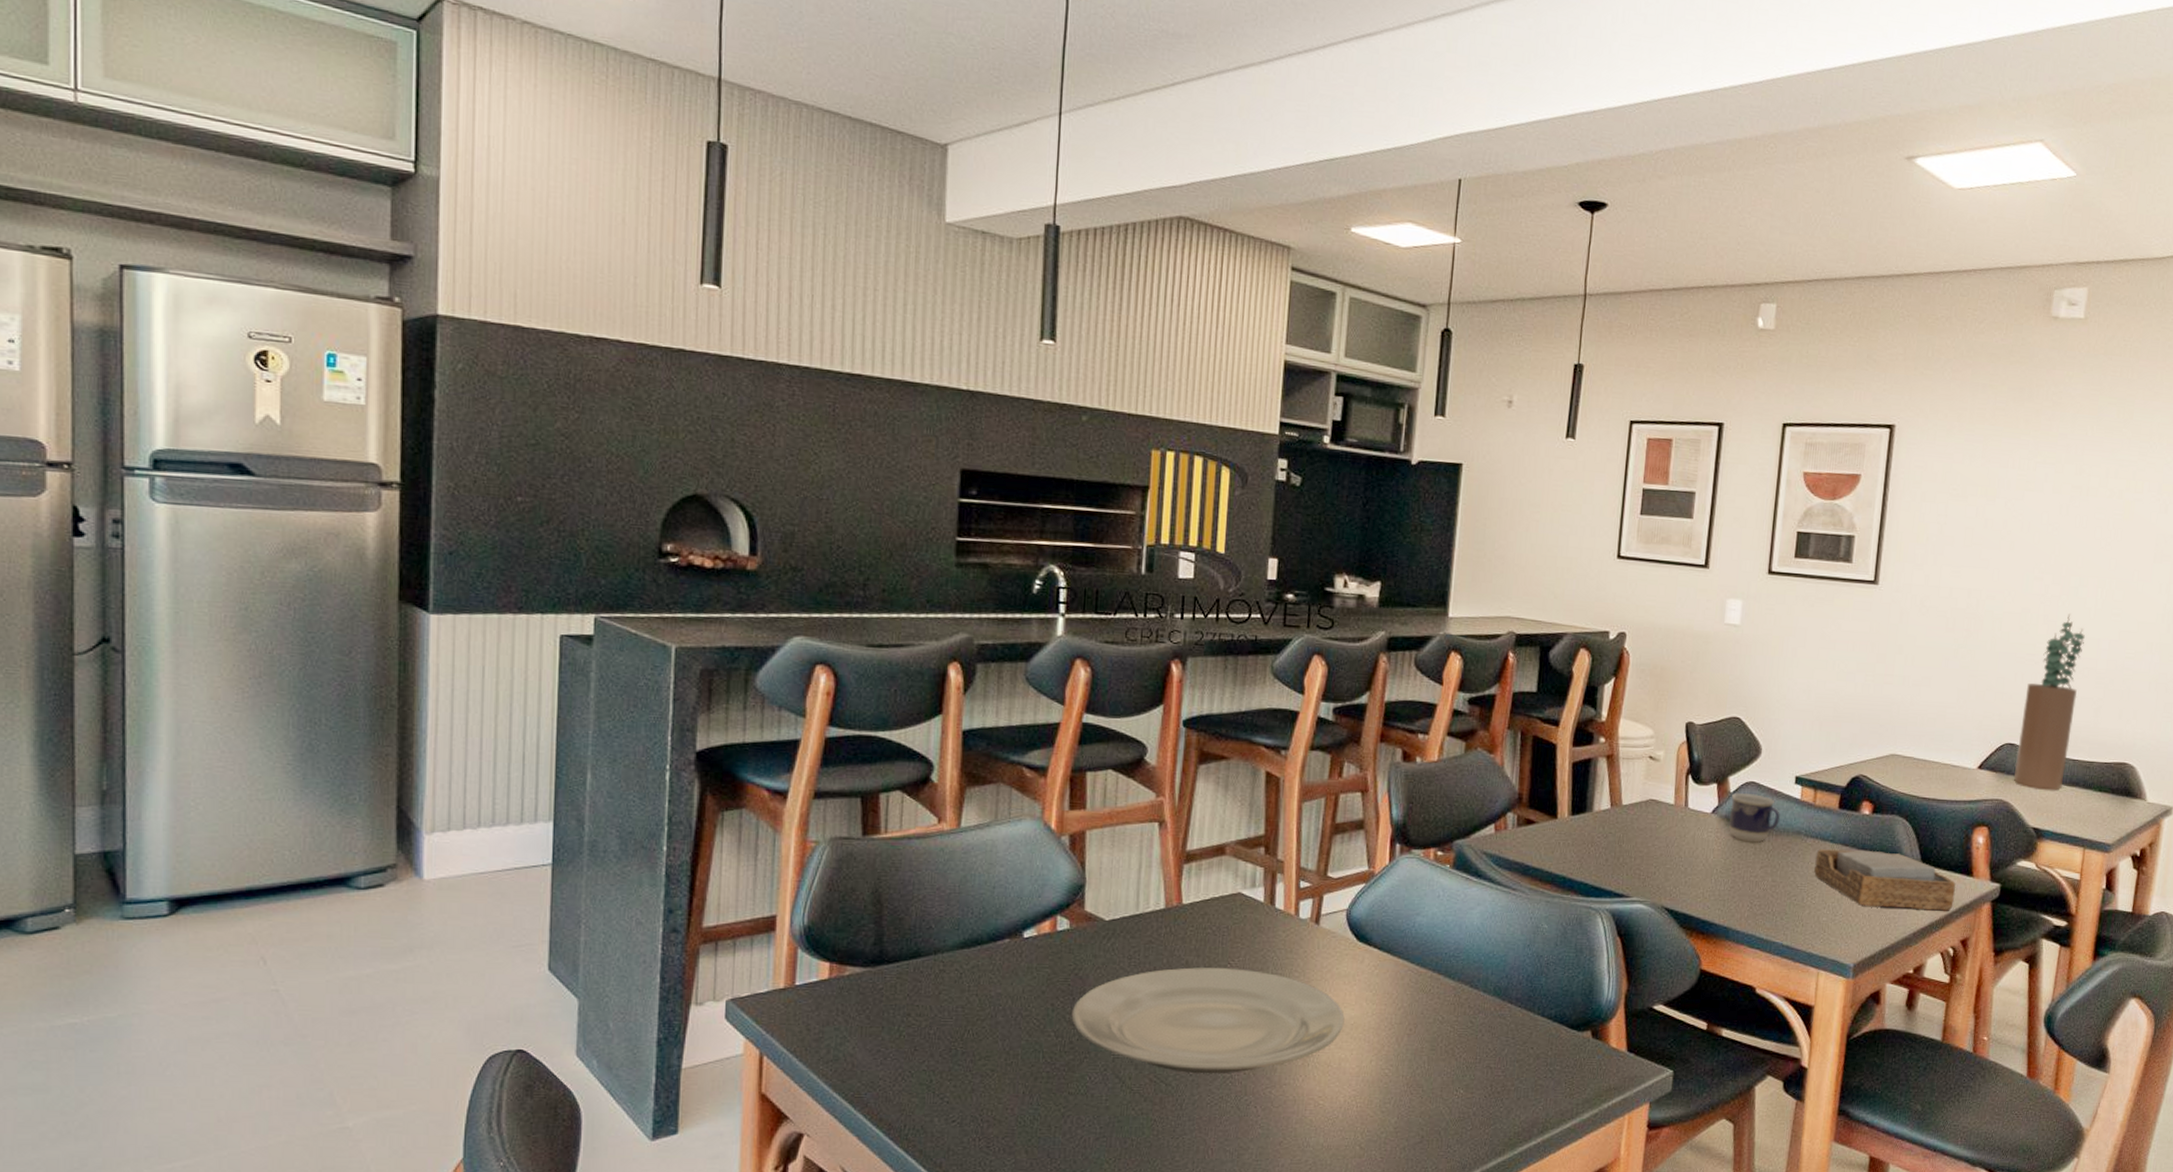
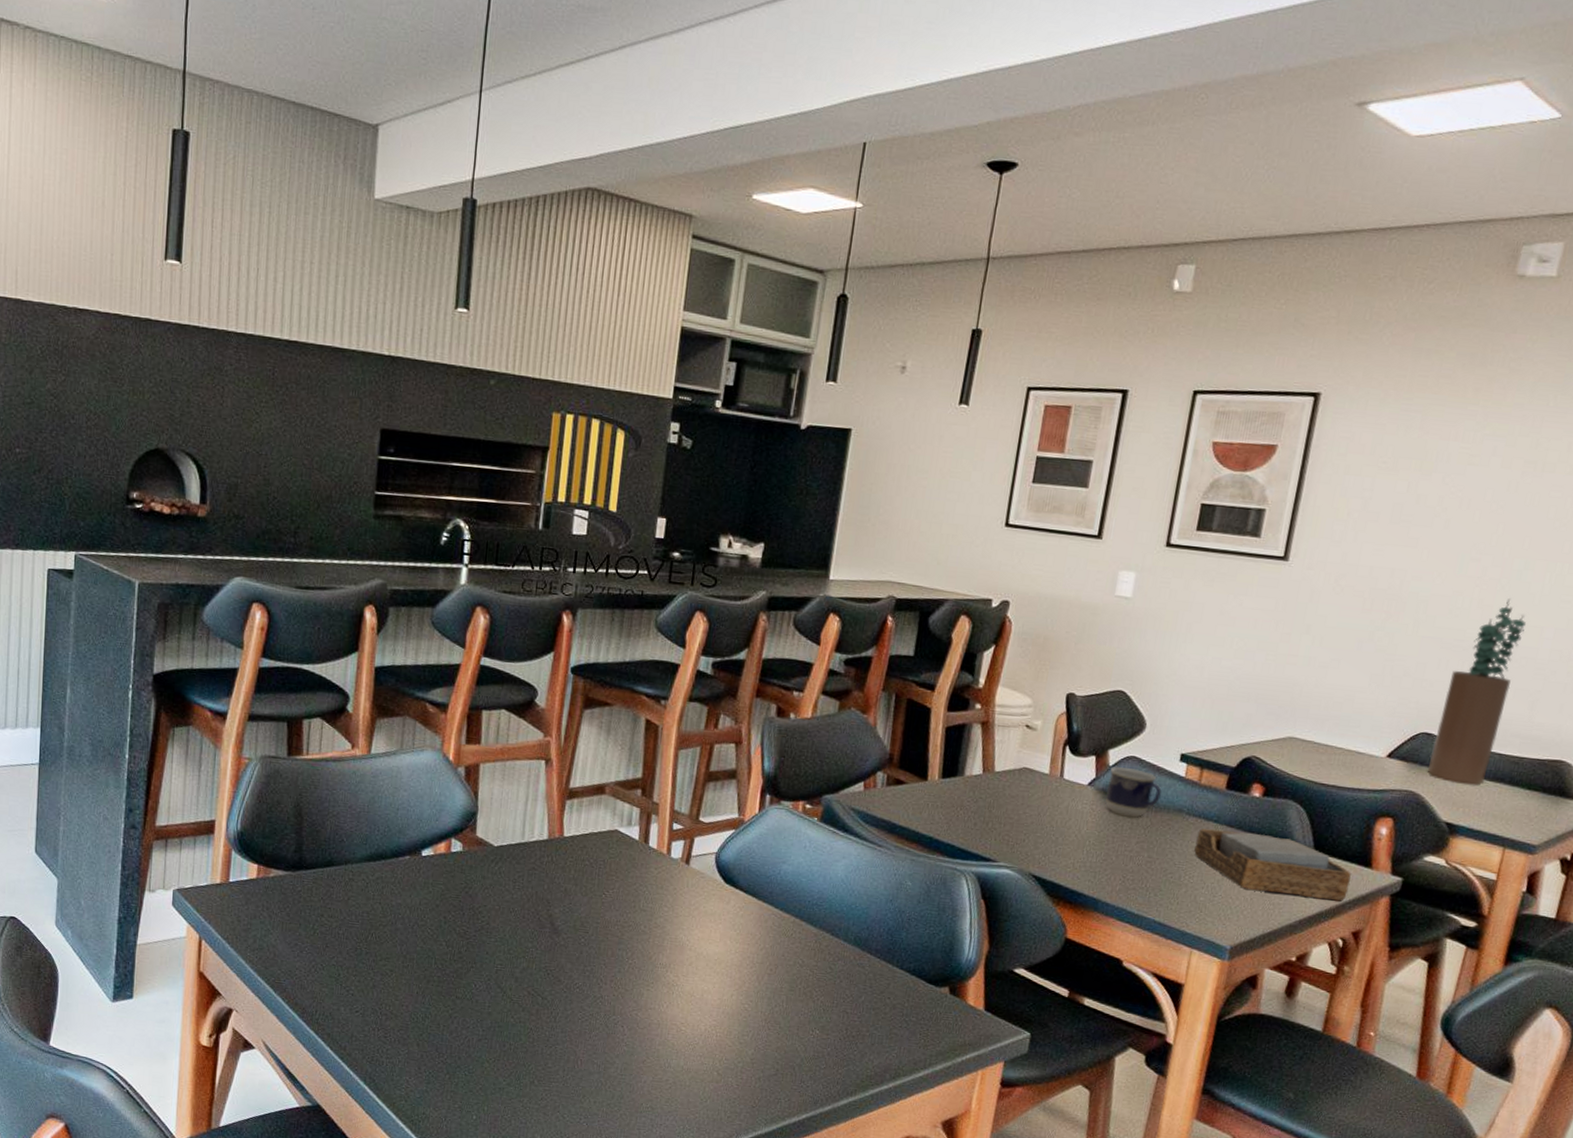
plate: present [1071,967,1345,1074] -> none [461,894,709,994]

